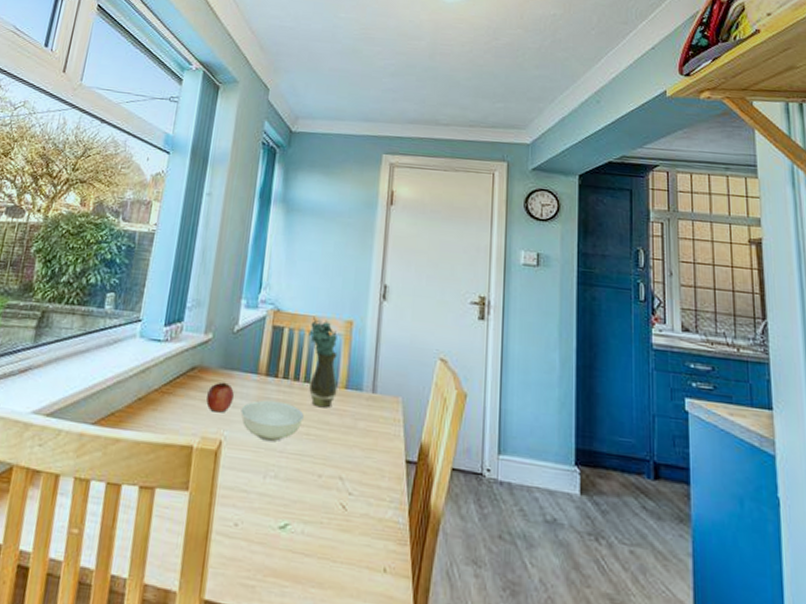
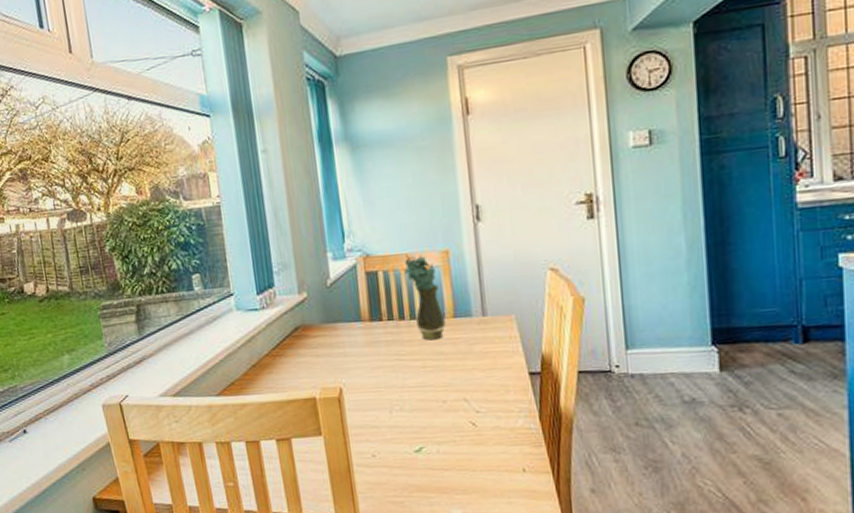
fruit: present [206,382,234,413] -> none [316,335,343,364]
bowl: present [240,400,304,442] -> none [353,342,417,381]

